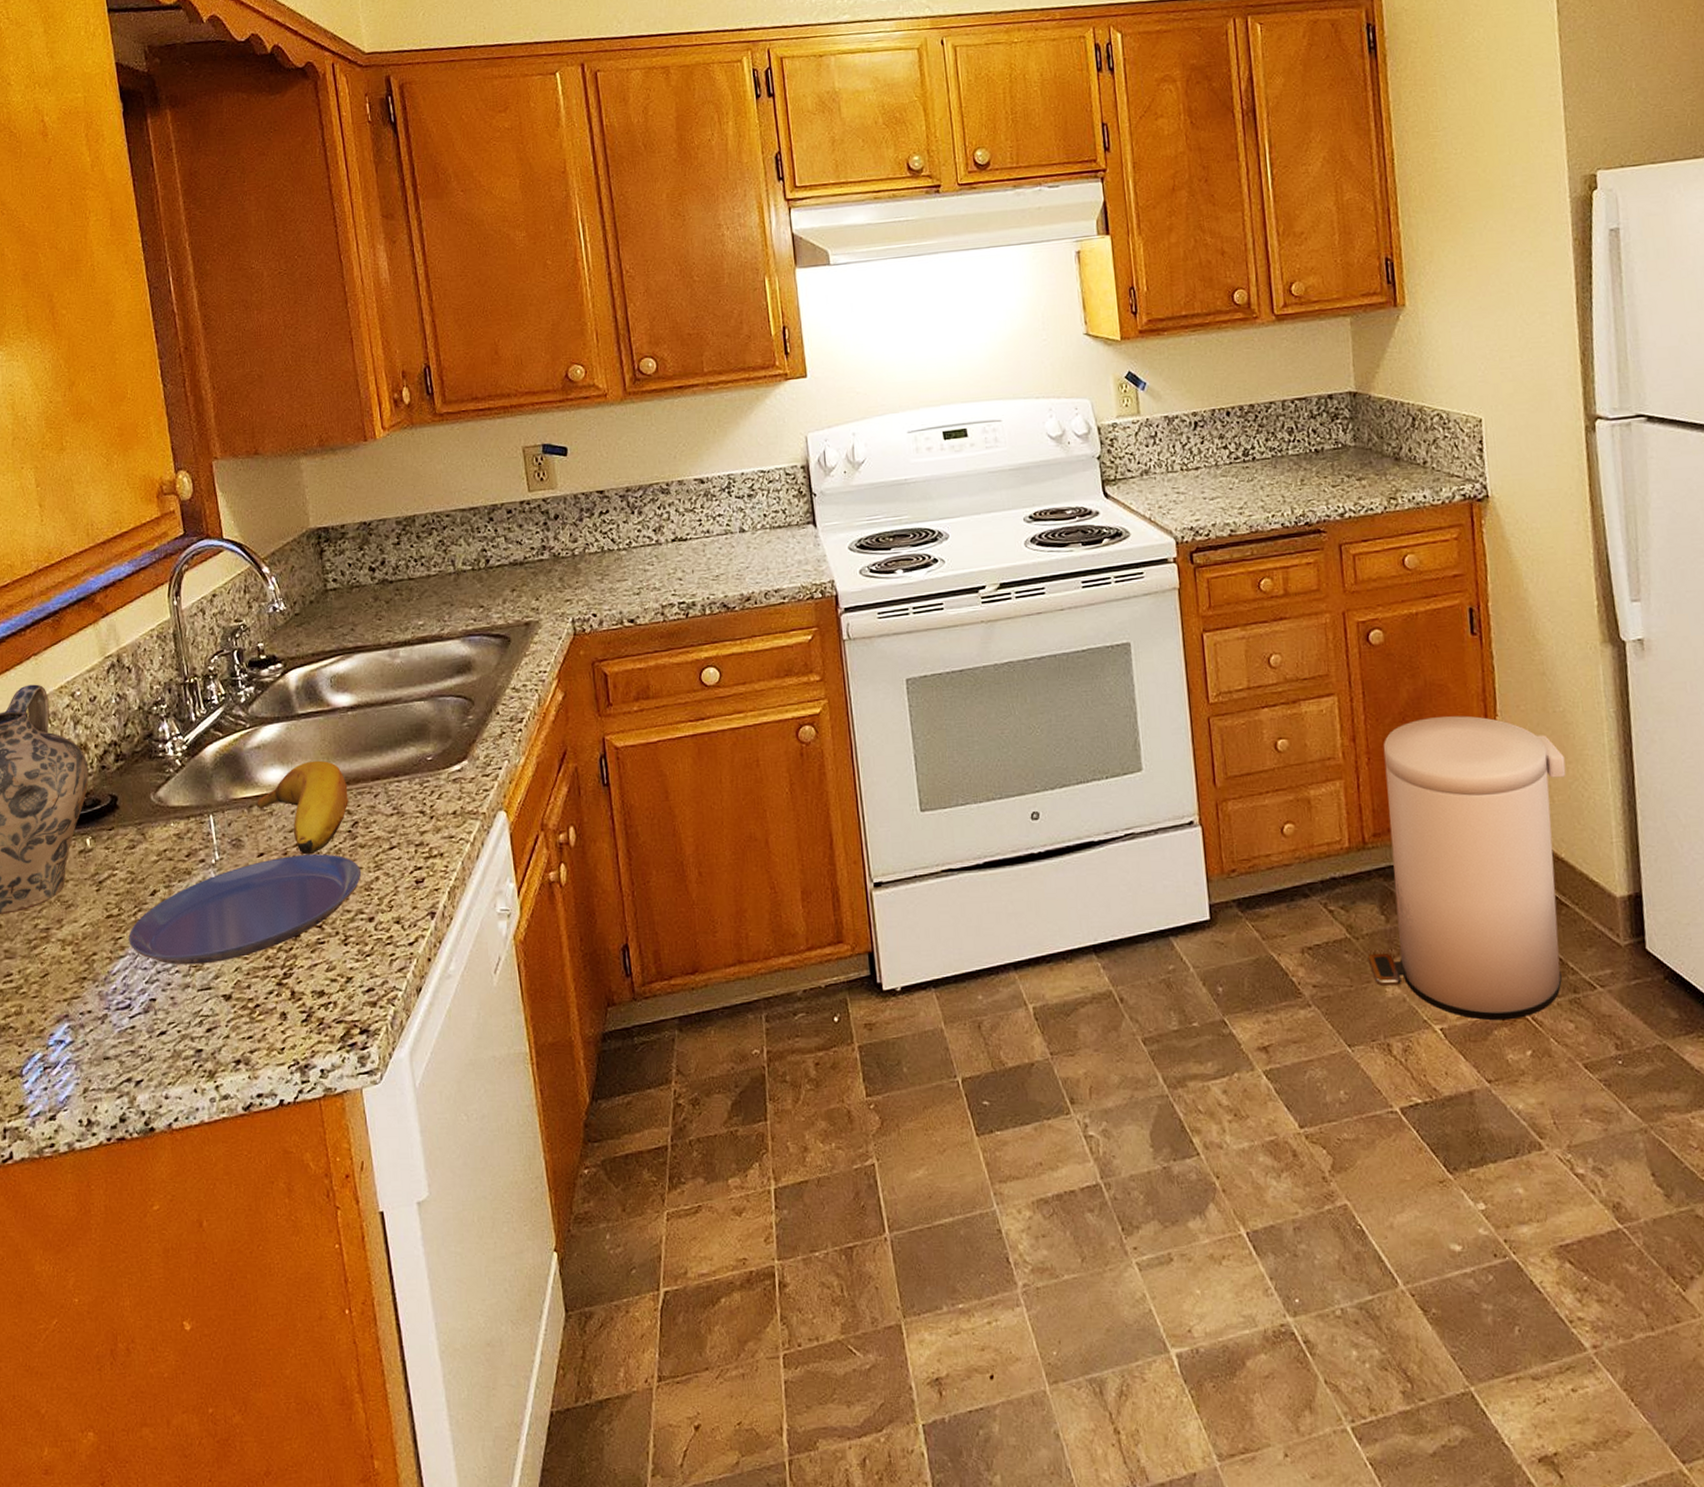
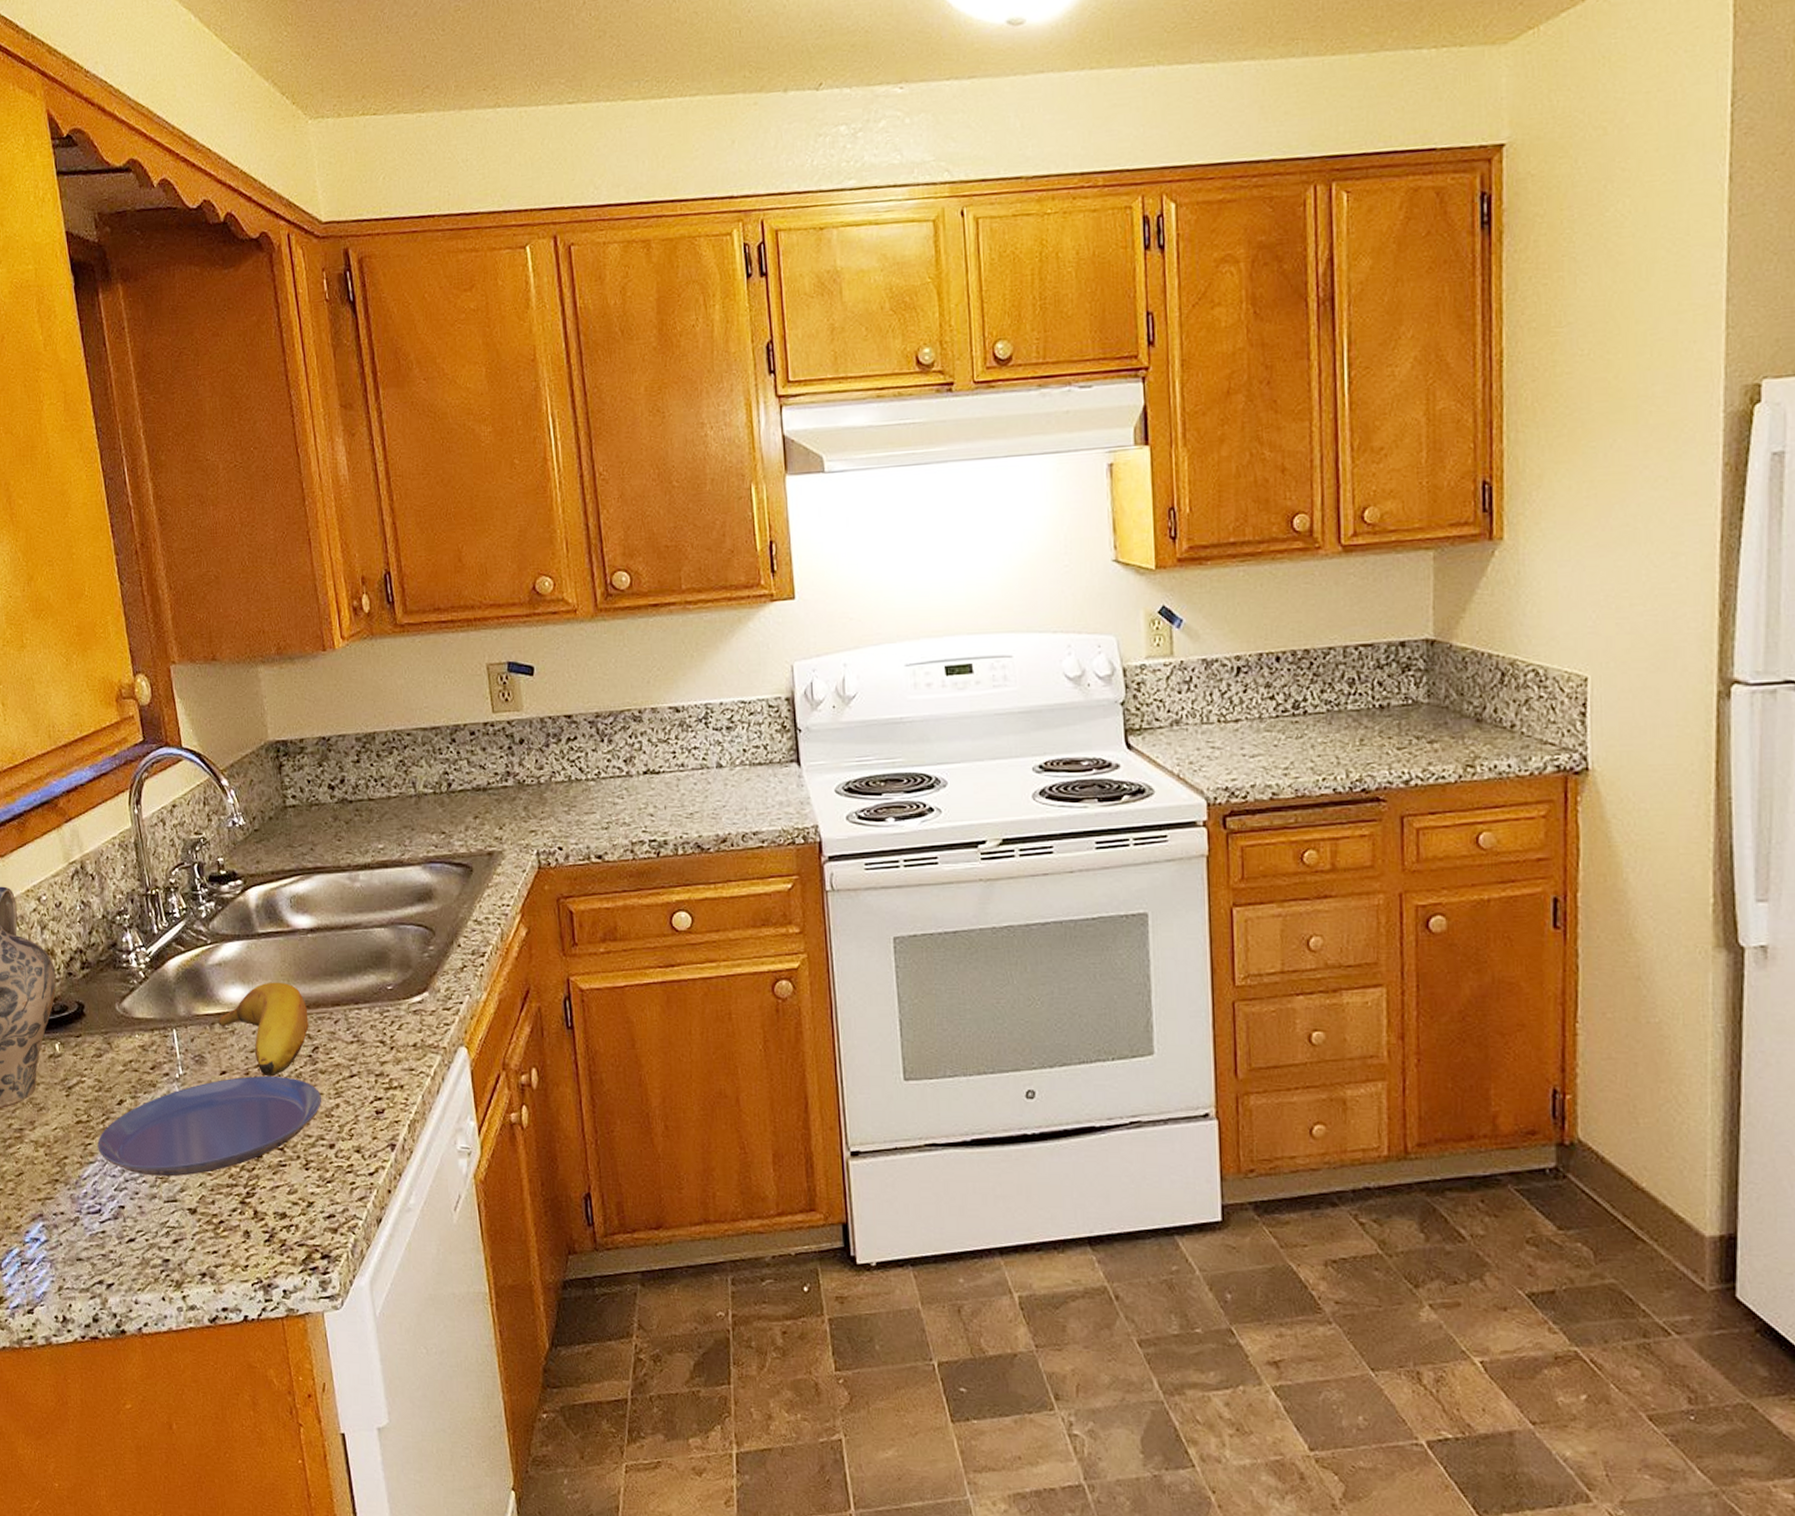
pedal bin: present [1368,715,1566,1021] -> none [1401,1019,1656,1359]

